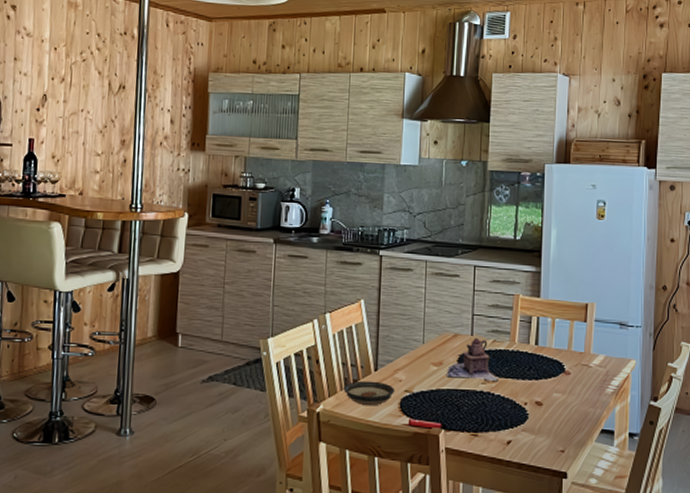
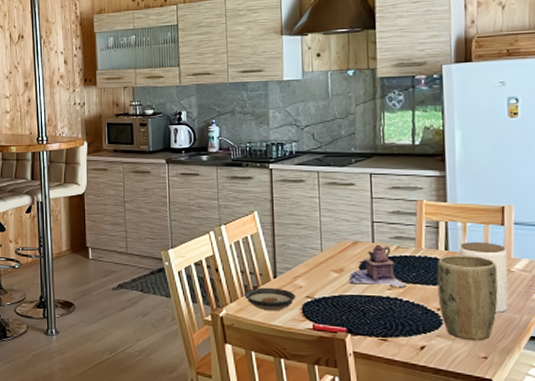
plant pot: none [526,349,578,435] -> present [437,255,498,341]
jar: none [547,337,587,407] -> present [458,242,509,313]

